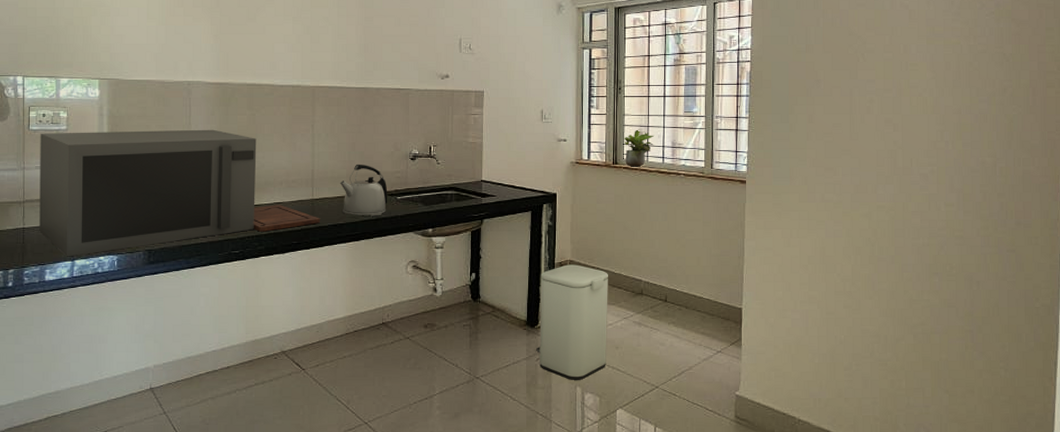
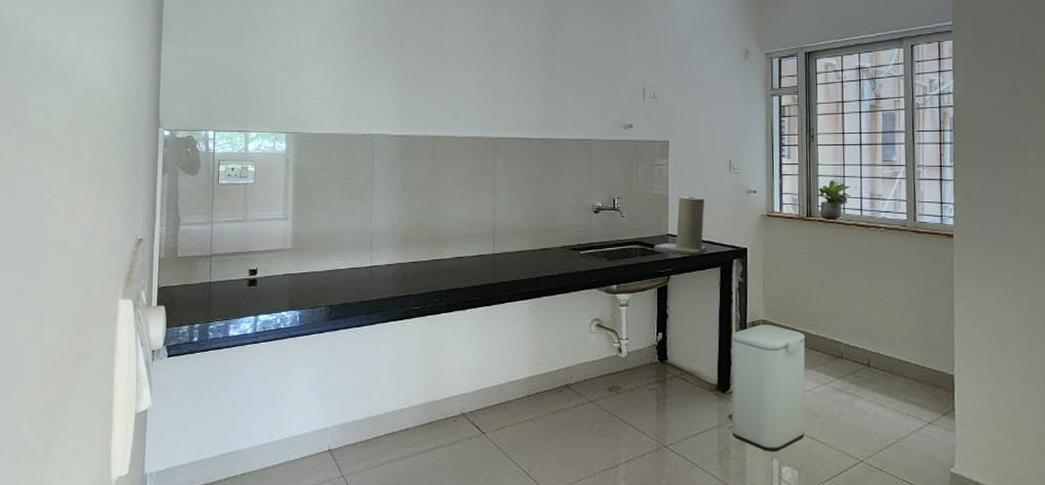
microwave: present [39,129,257,257] -> none [225,182,438,312]
cutting board: present [253,205,320,232] -> none [434,259,501,287]
kettle: present [339,164,388,216] -> none [521,217,571,272]
paper towel: none [468,144,519,201] -> present [653,196,707,256]

